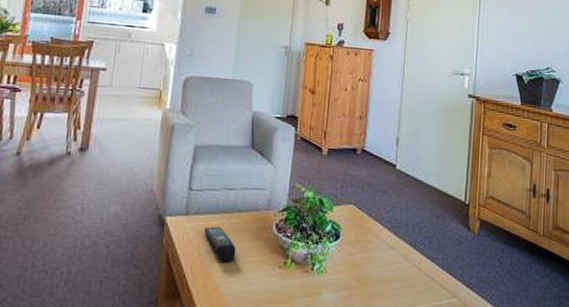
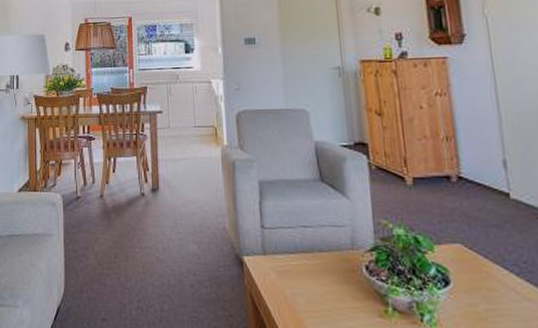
remote control: present [204,226,236,261] -> none [285,267,326,306]

